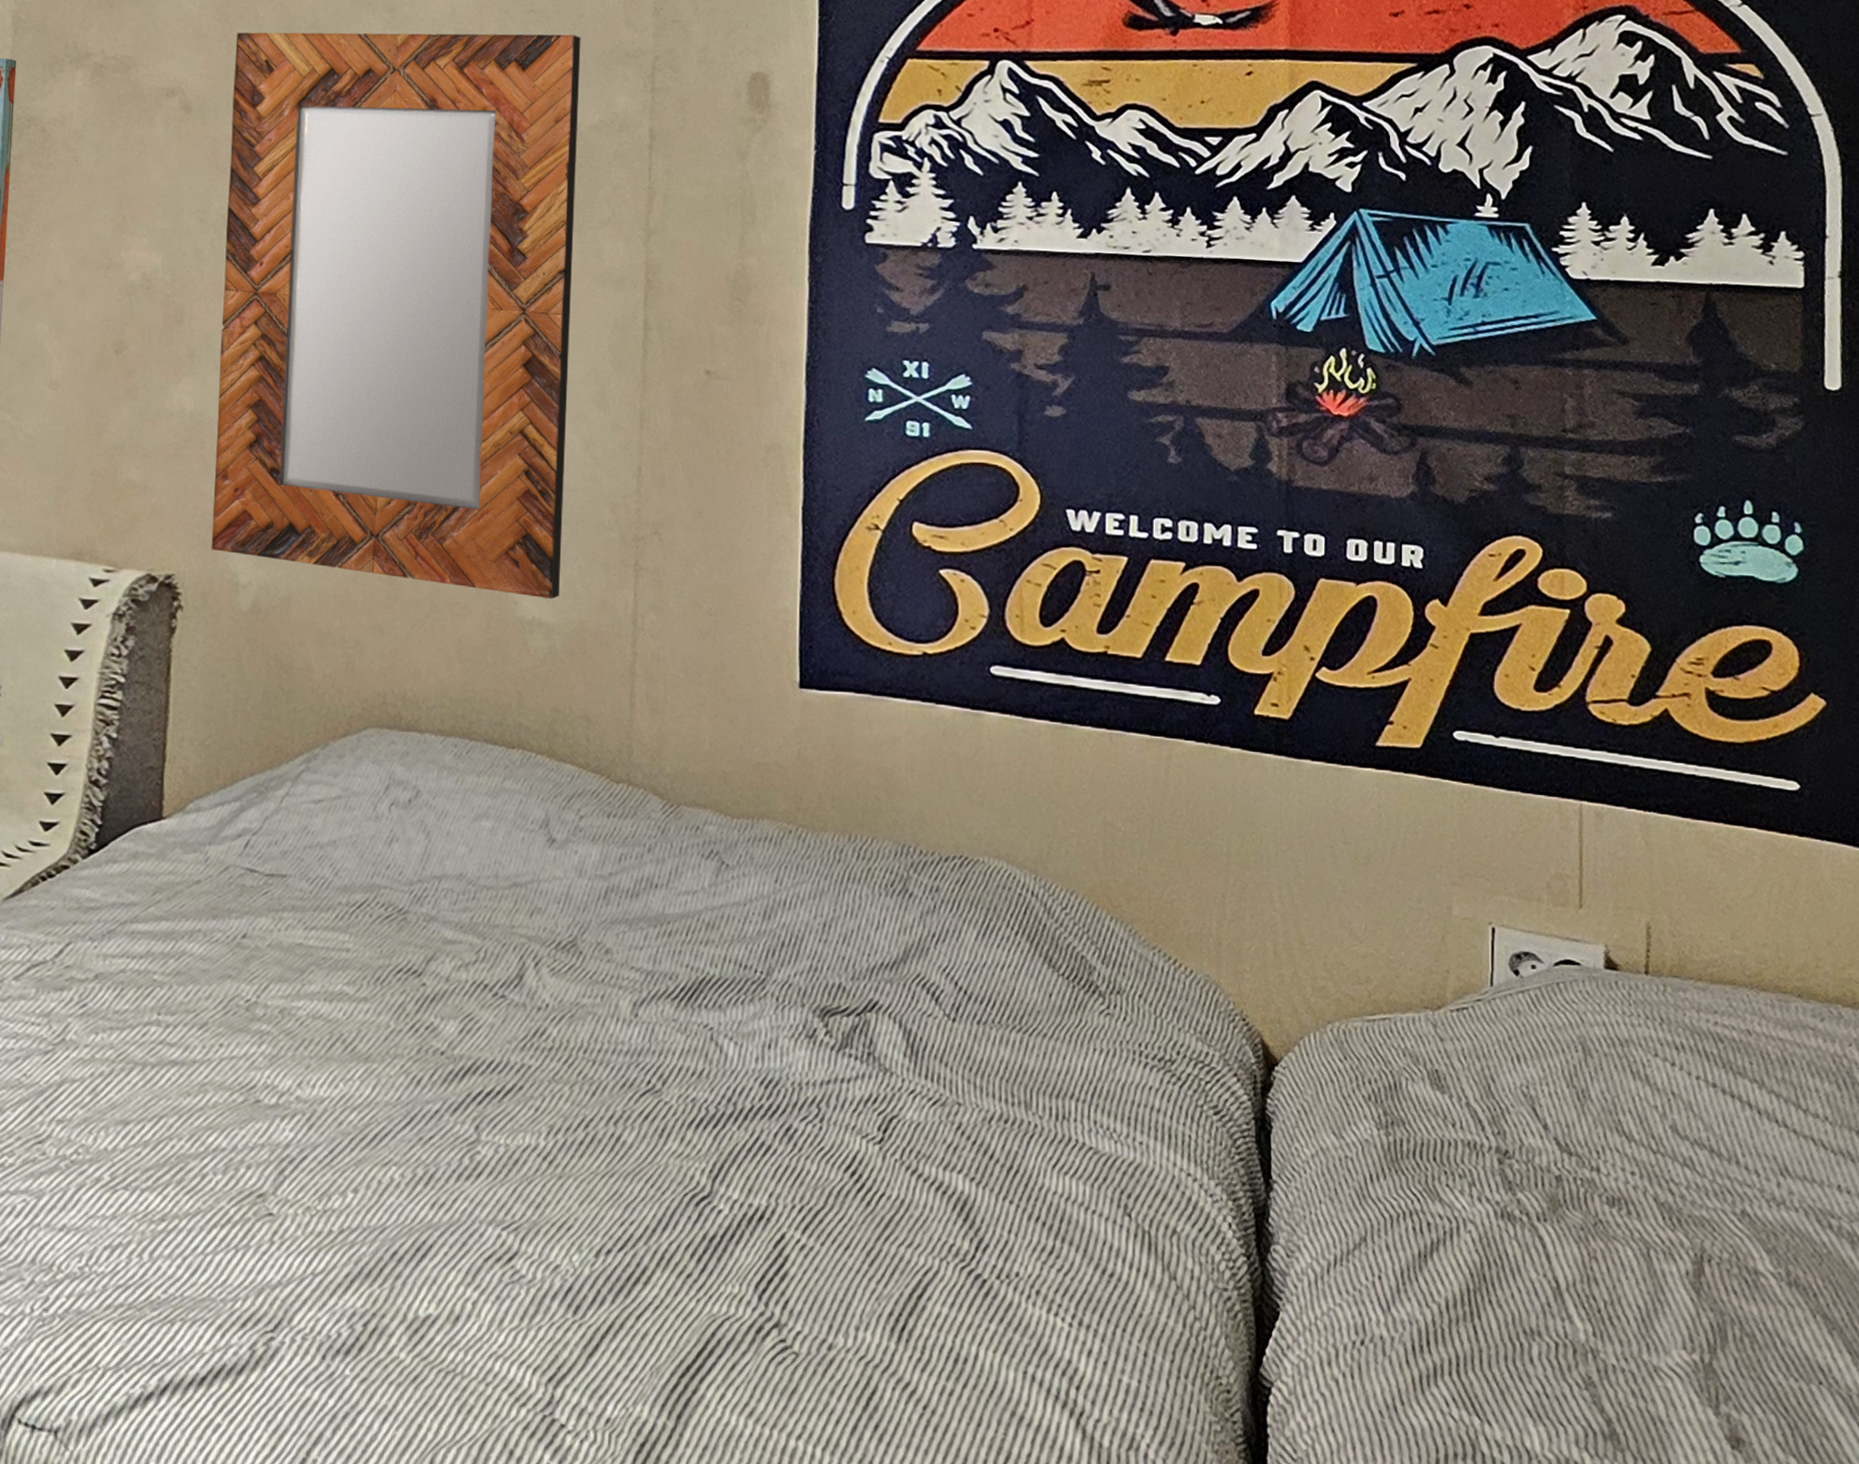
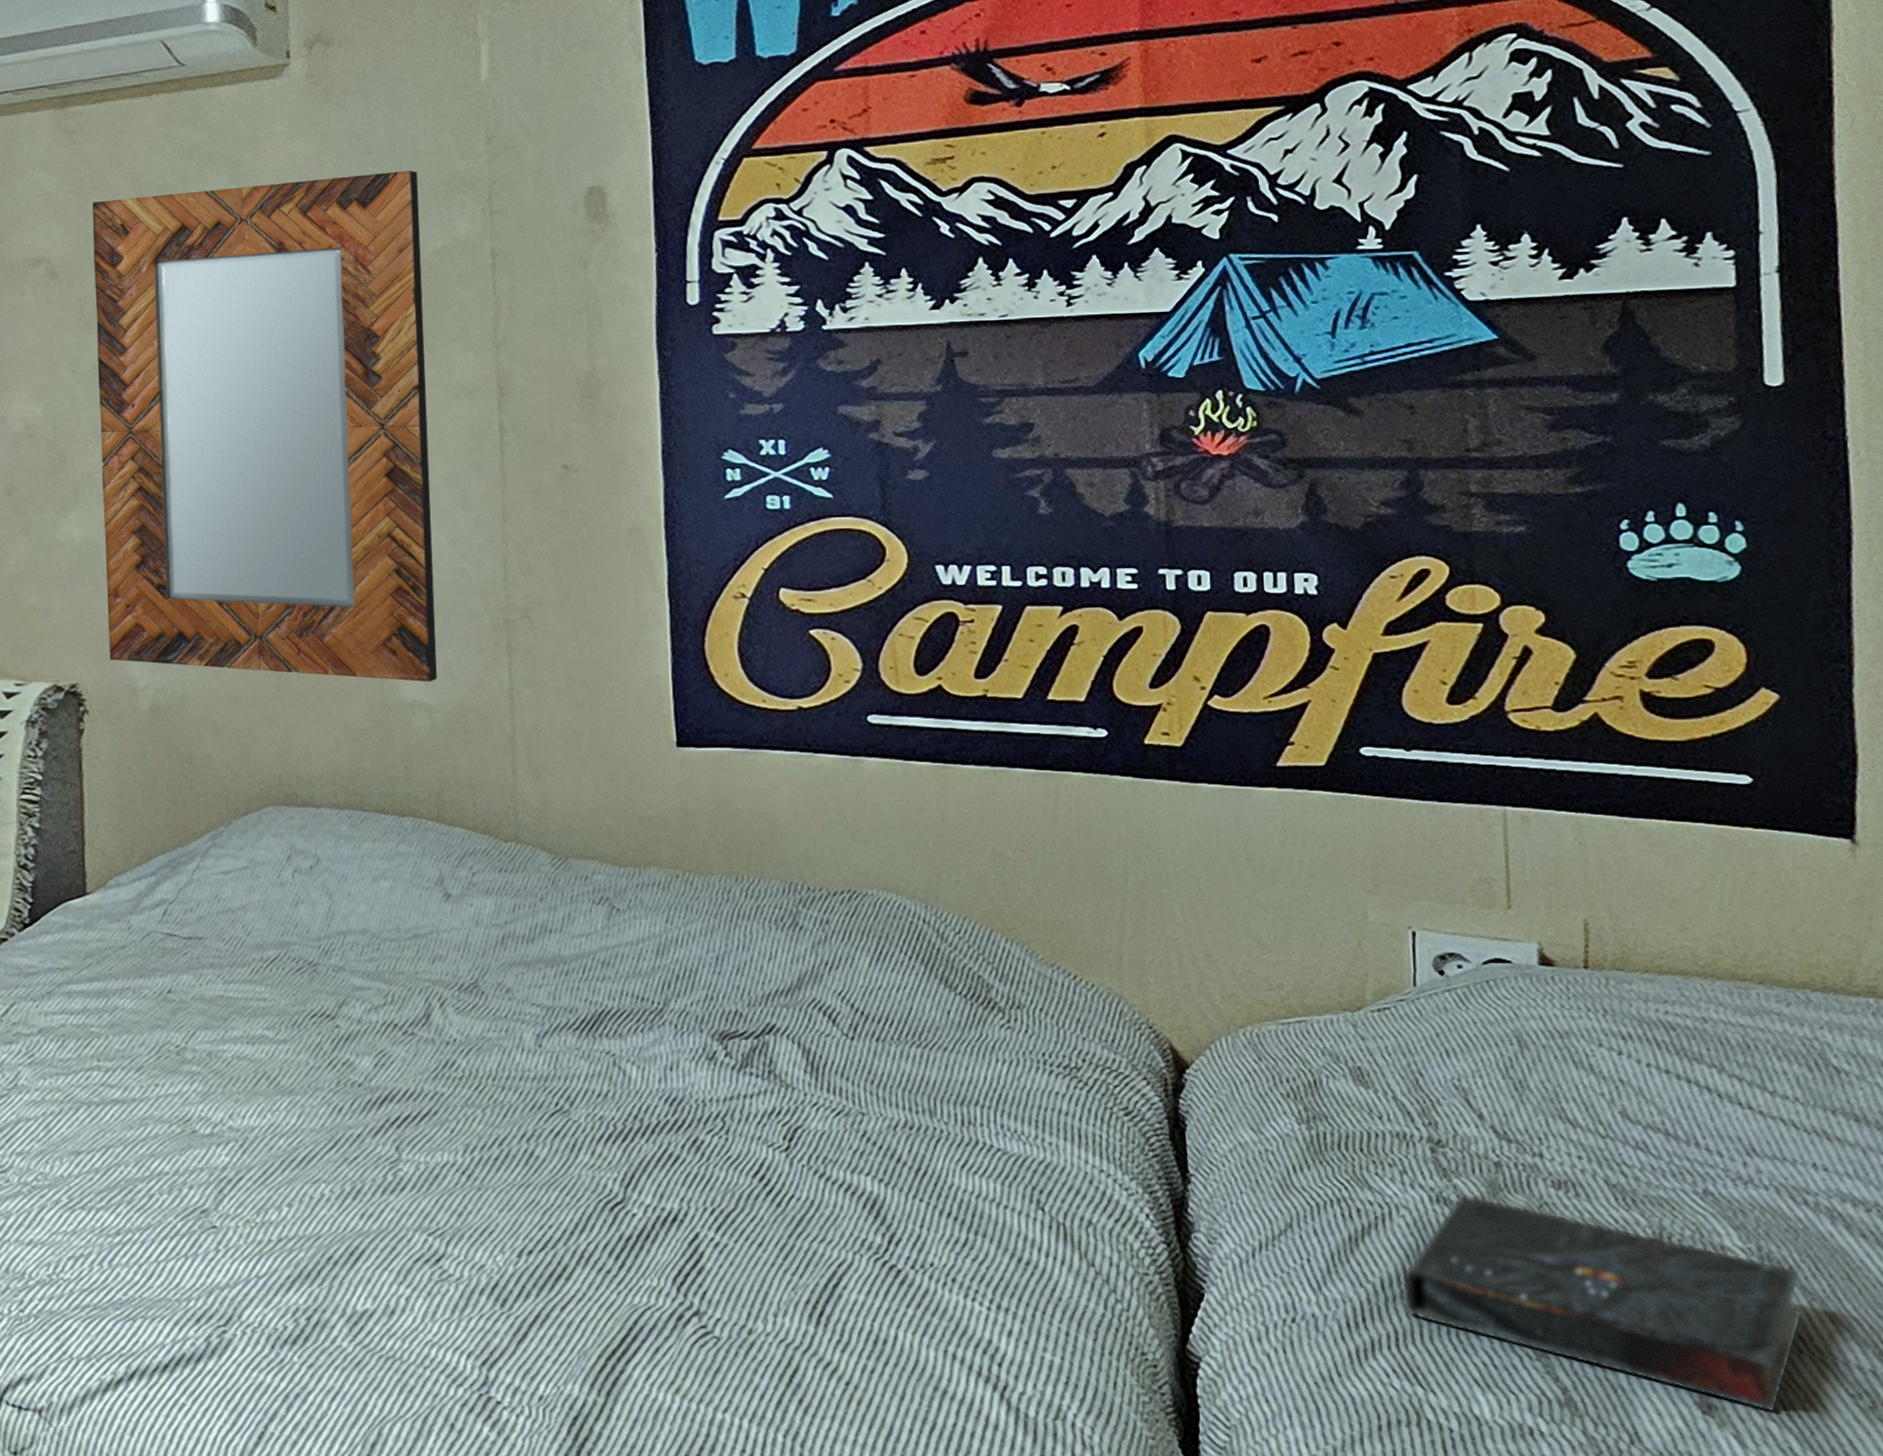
book: none [1465,1210,1824,1448] -> present [1402,1195,1803,1413]

